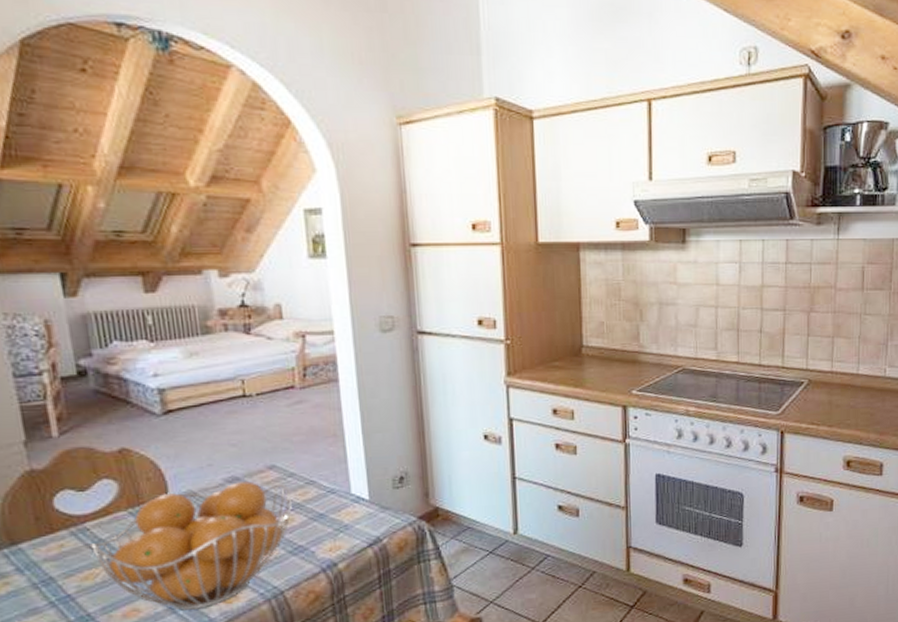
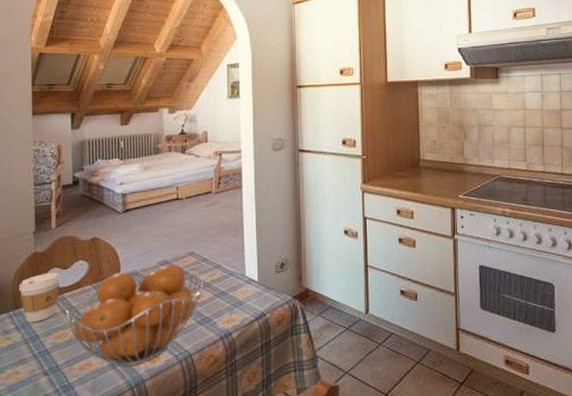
coffee cup: none [11,496,78,563] -> present [19,272,61,323]

